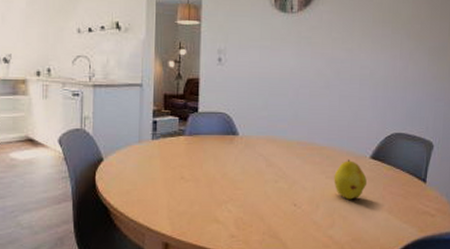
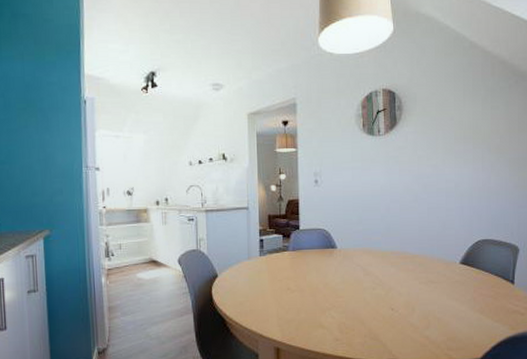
fruit: present [334,159,368,200] -> none [427,265,459,303]

